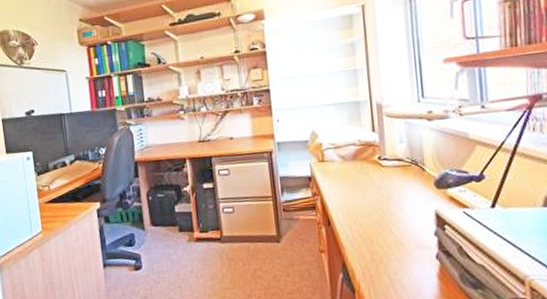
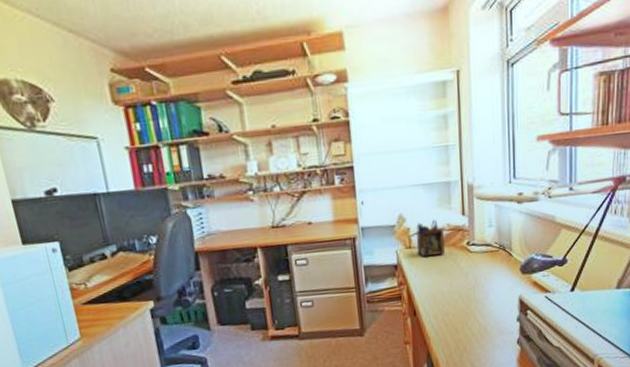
desk organizer: none [328,135,357,170] -> present [415,219,445,257]

